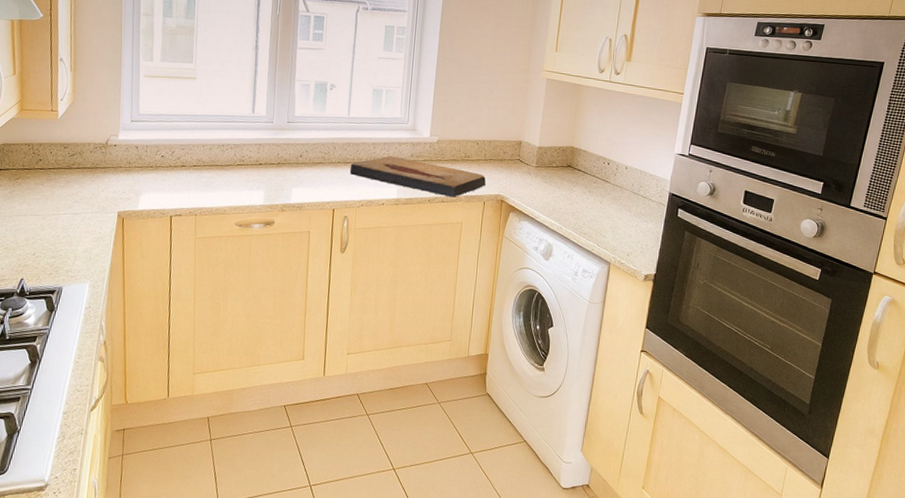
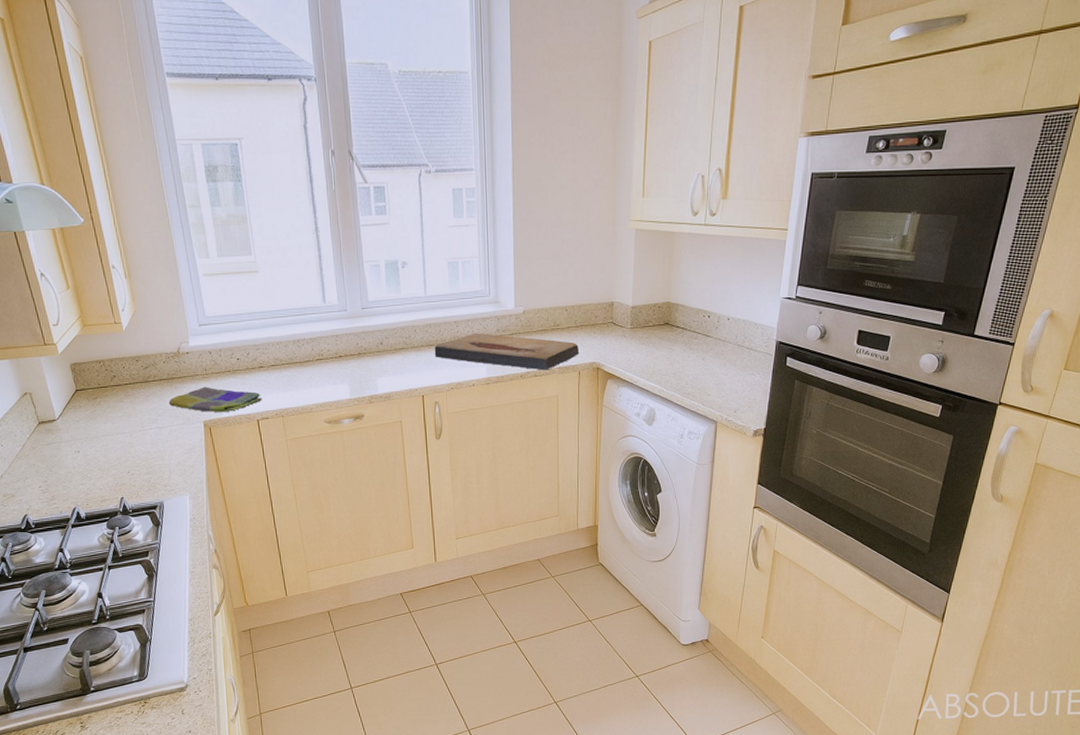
dish towel: none [87,179,179,205] -> present [168,386,263,412]

